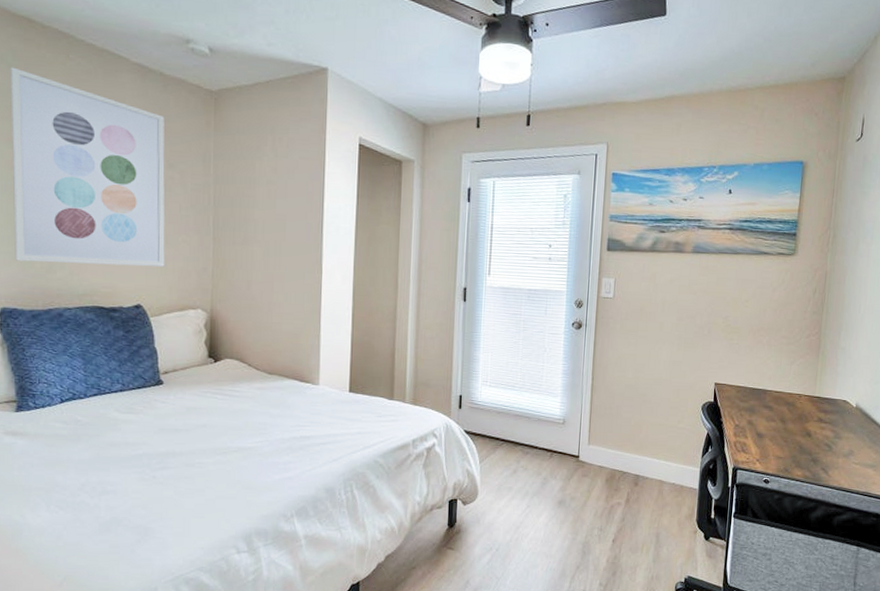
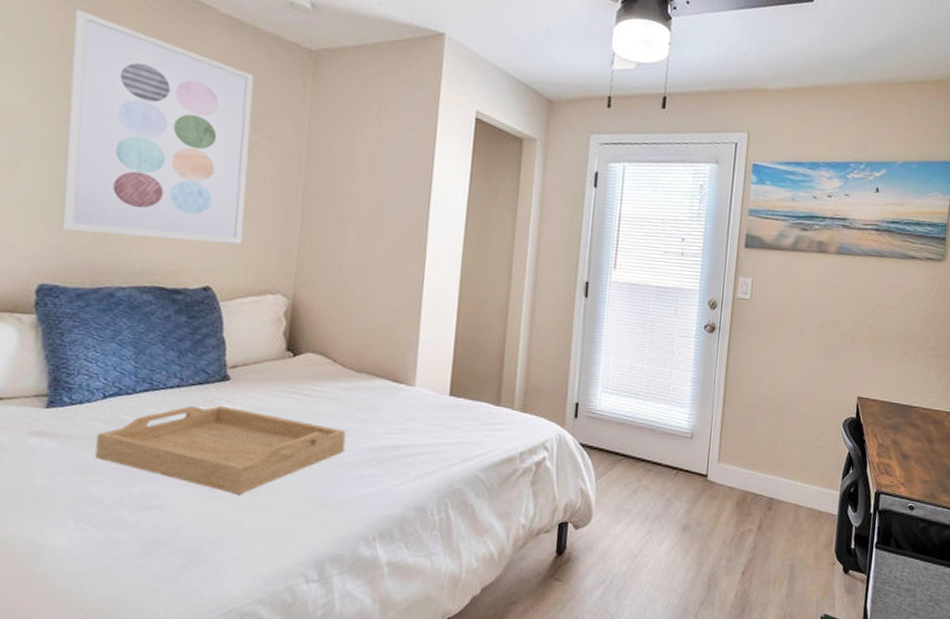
serving tray: none [59,405,263,481] -> present [95,405,346,495]

